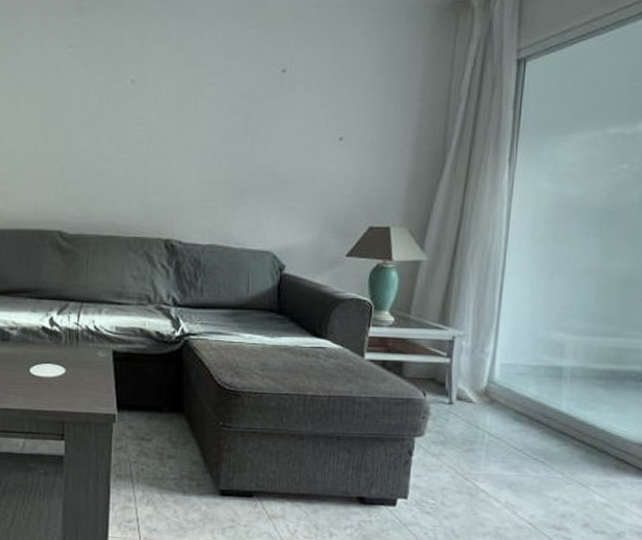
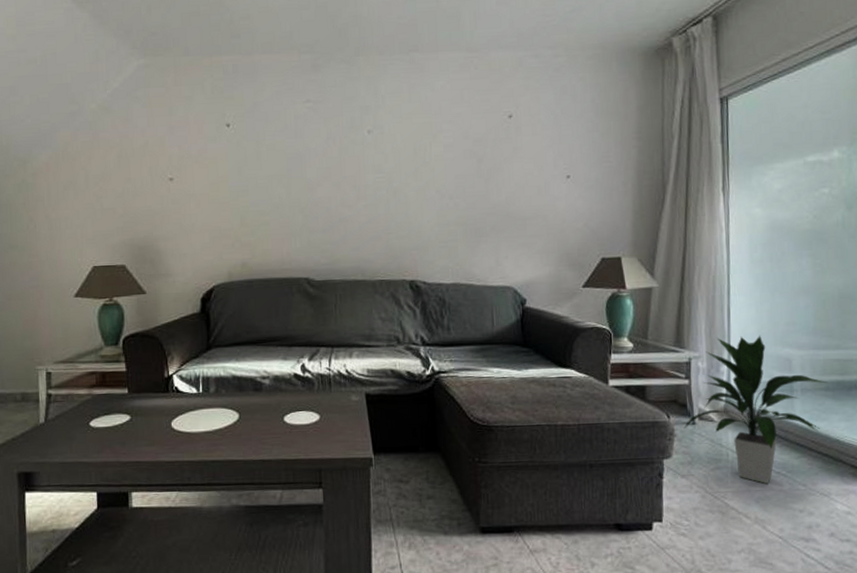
indoor plant: none [439,317,601,469] -> present [683,335,828,484]

